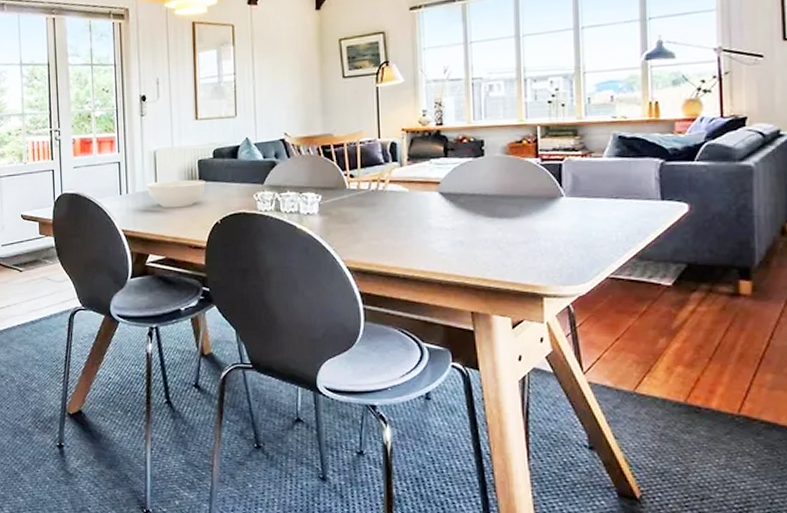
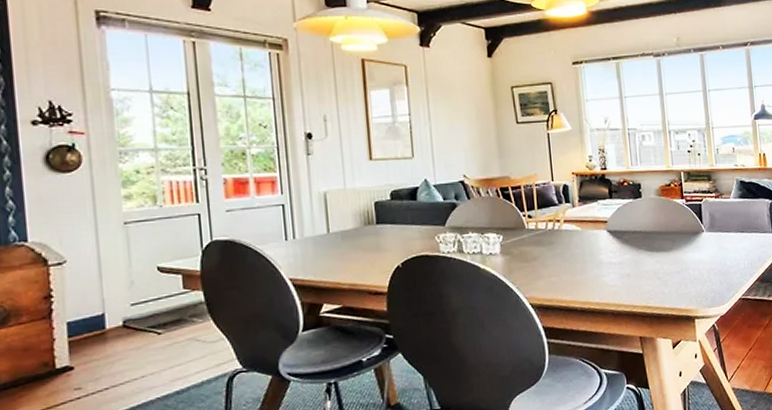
bowl: present [145,179,207,208] -> none [316,222,385,254]

